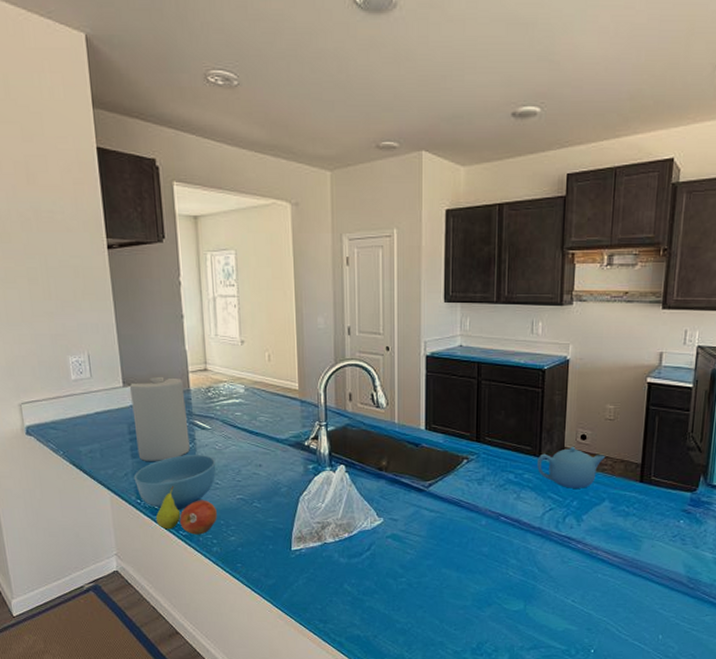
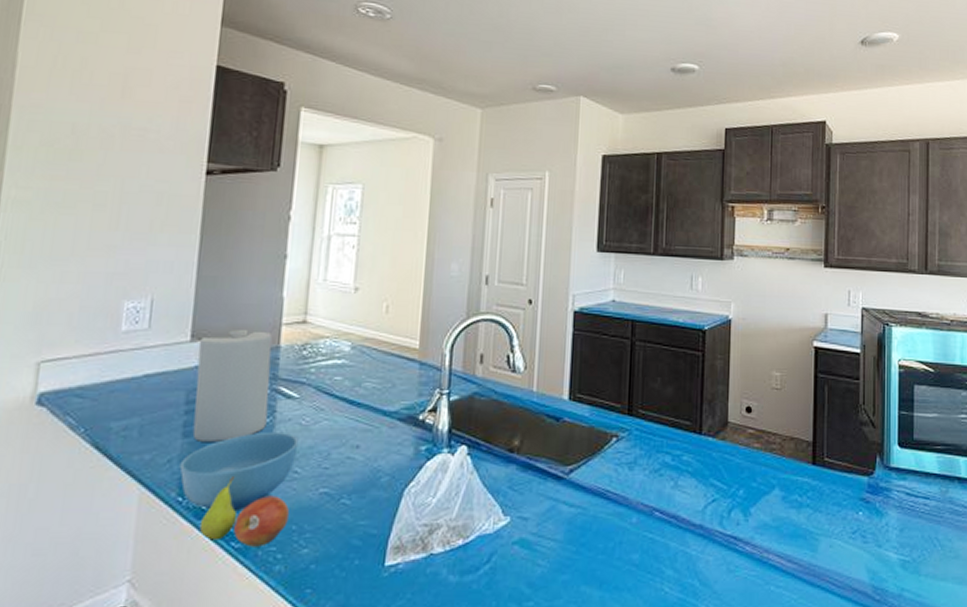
teapot: present [537,446,606,489] -> none [697,420,774,473]

